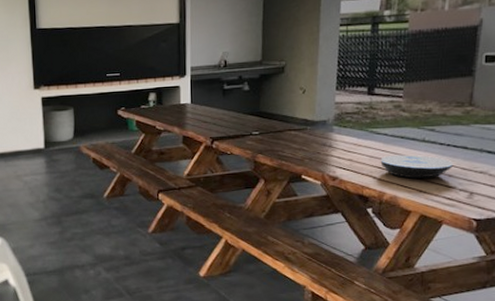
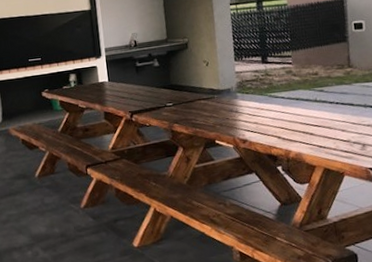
plate: present [380,154,454,179] -> none [281,114,345,136]

